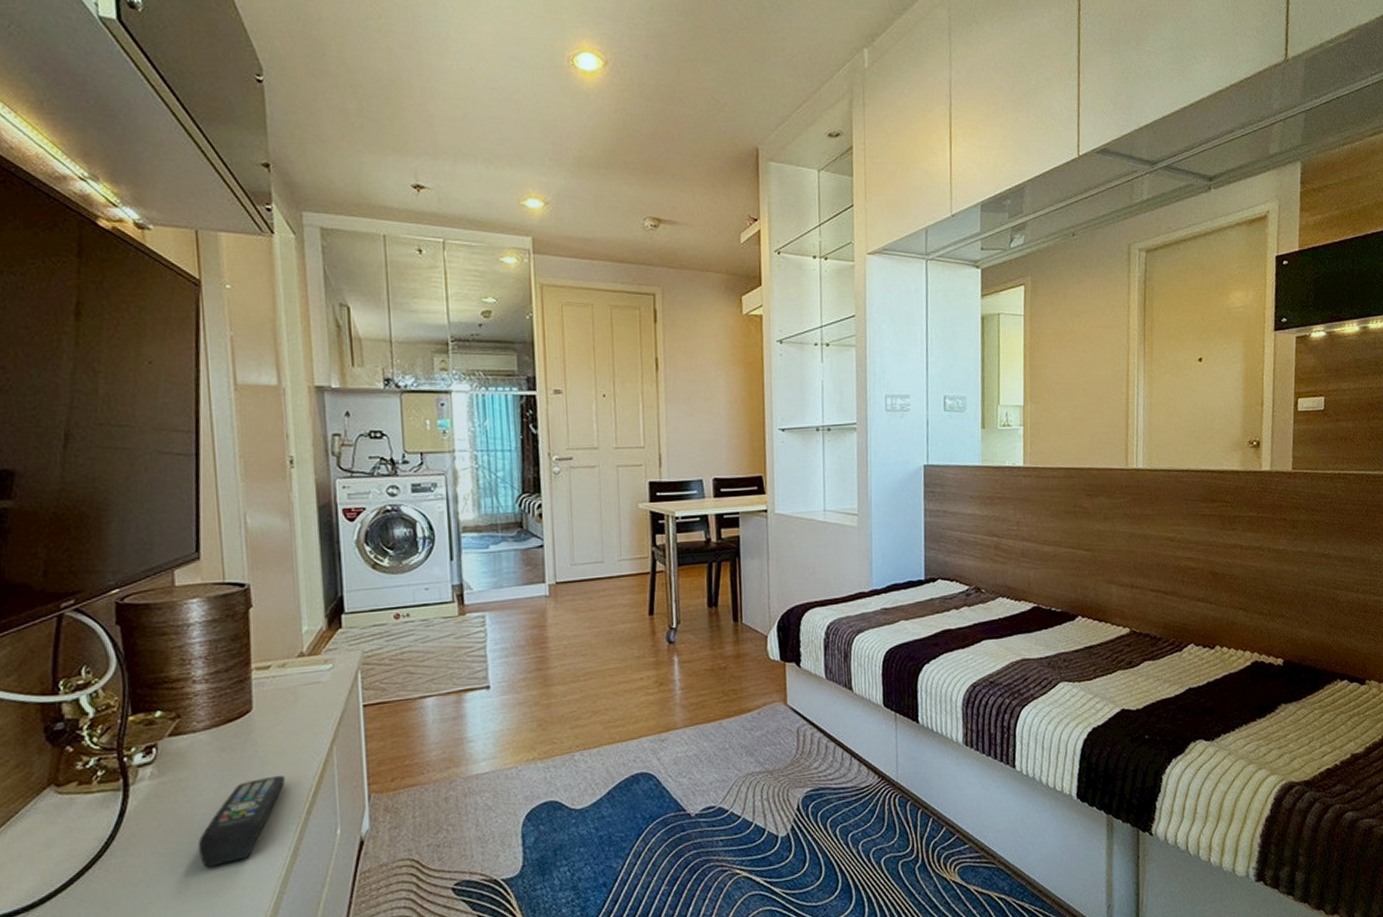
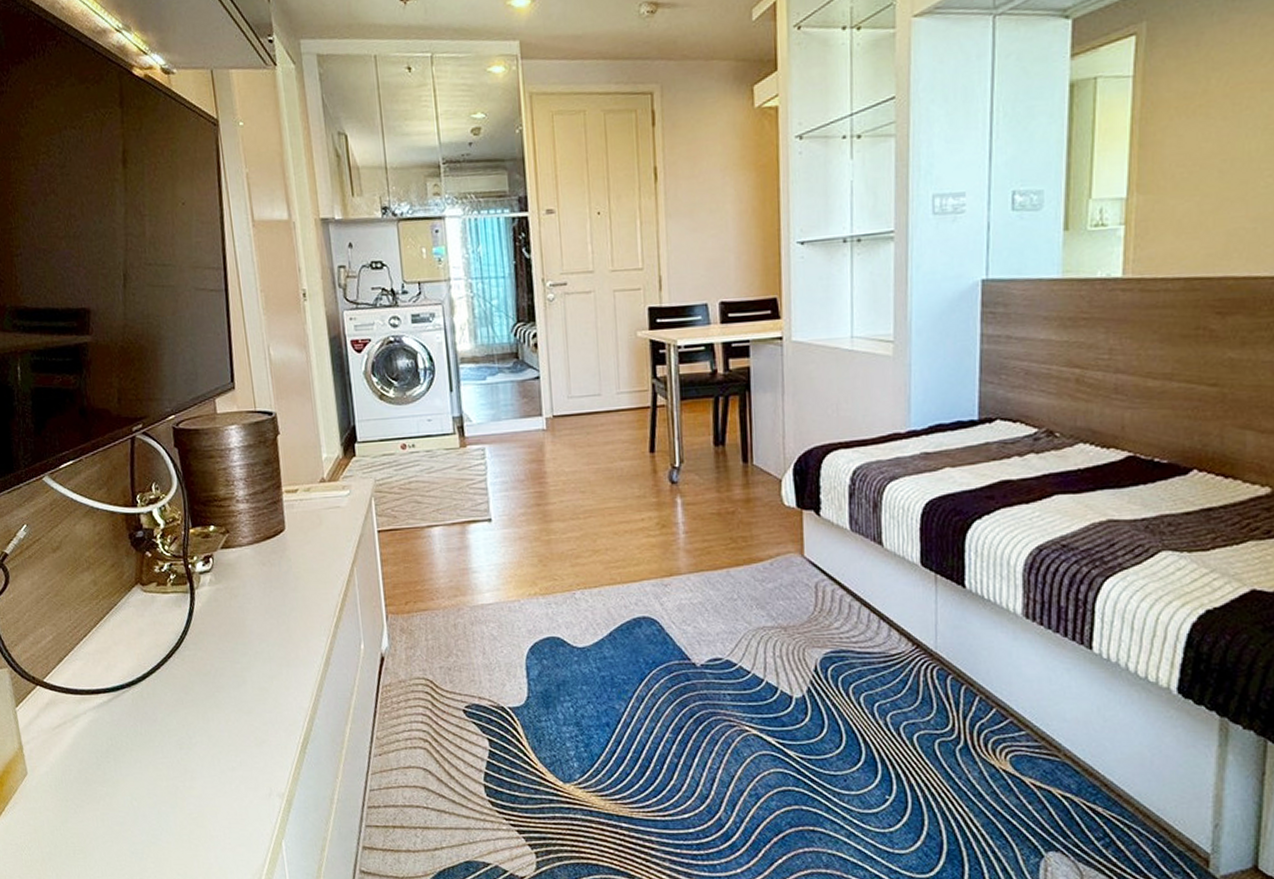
remote control: present [198,775,285,868] -> none [250,590,316,667]

